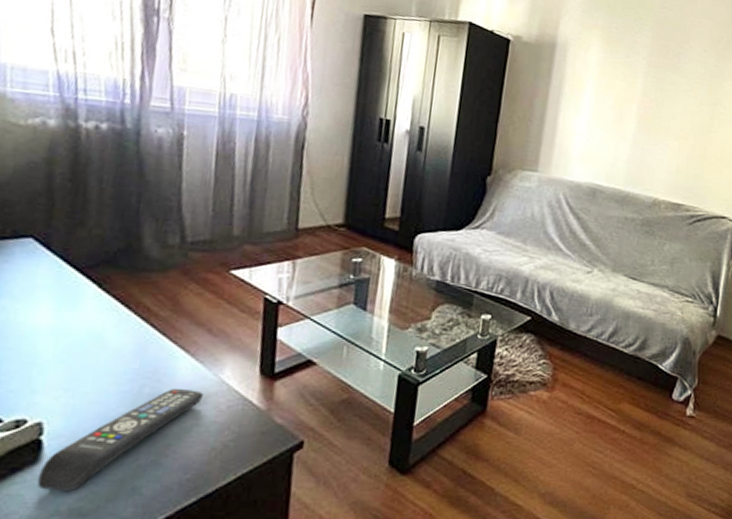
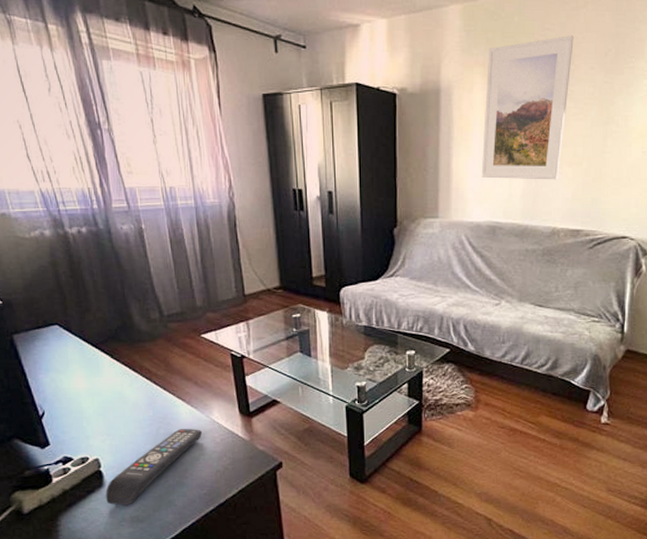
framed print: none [587,14,691,151] -> present [481,35,574,180]

